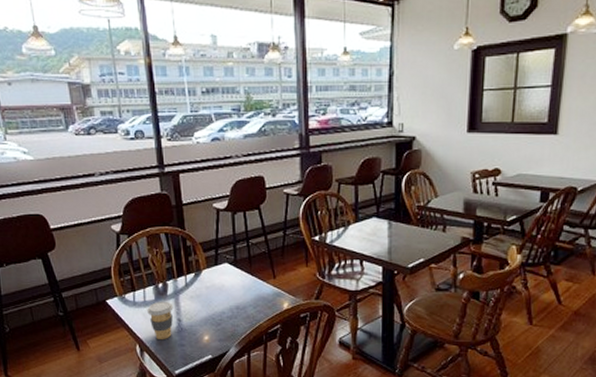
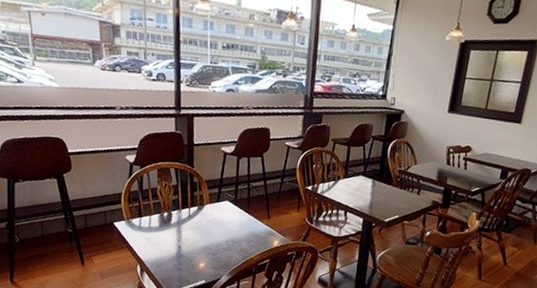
coffee cup: present [147,301,173,340] -> none [151,228,175,263]

